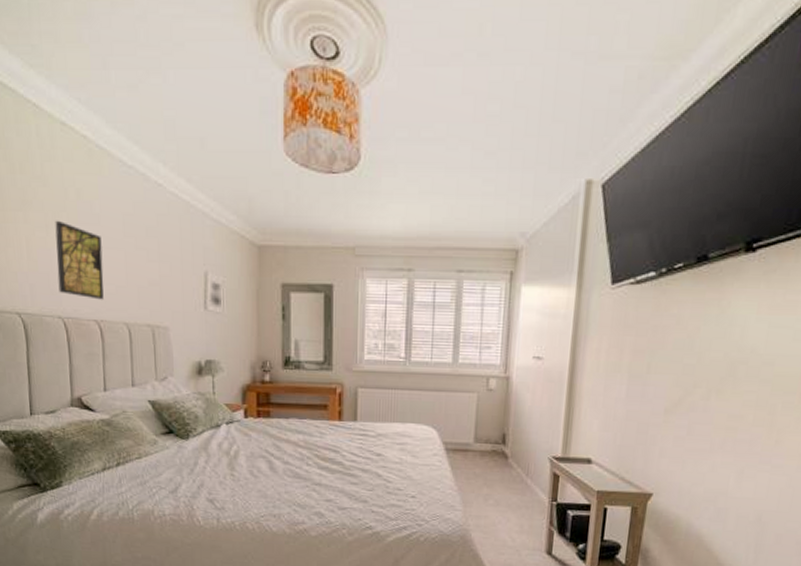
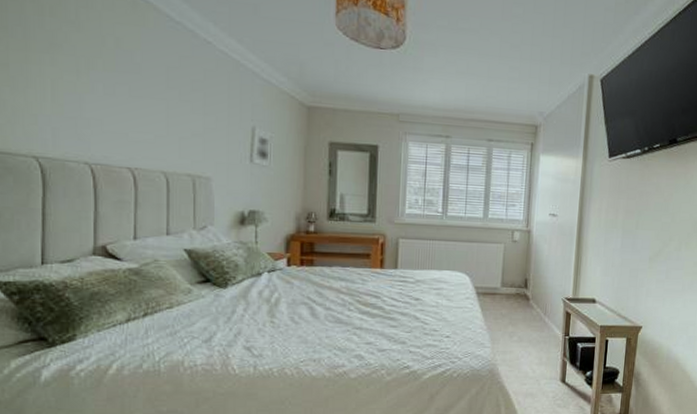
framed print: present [55,220,104,300] -> none [87,66,141,148]

